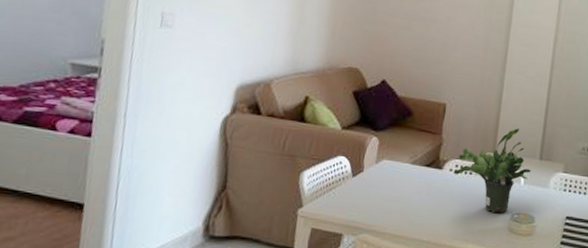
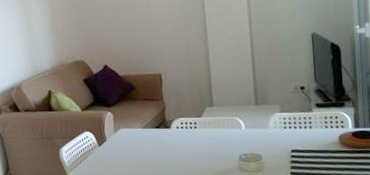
potted plant: present [453,128,531,213] -> none [180,82,249,156]

